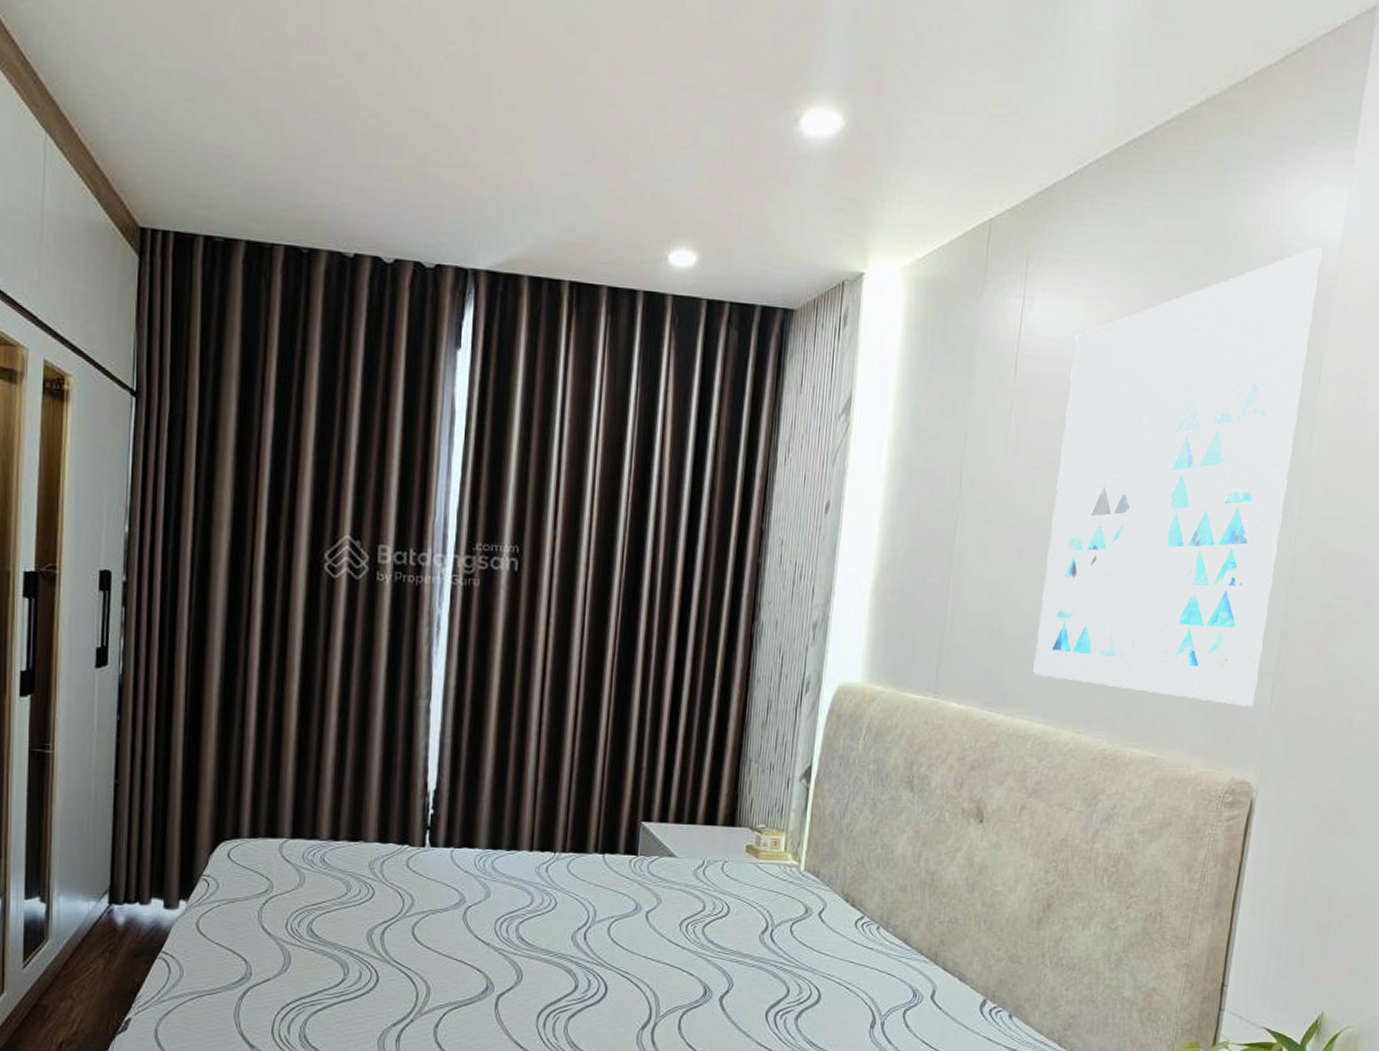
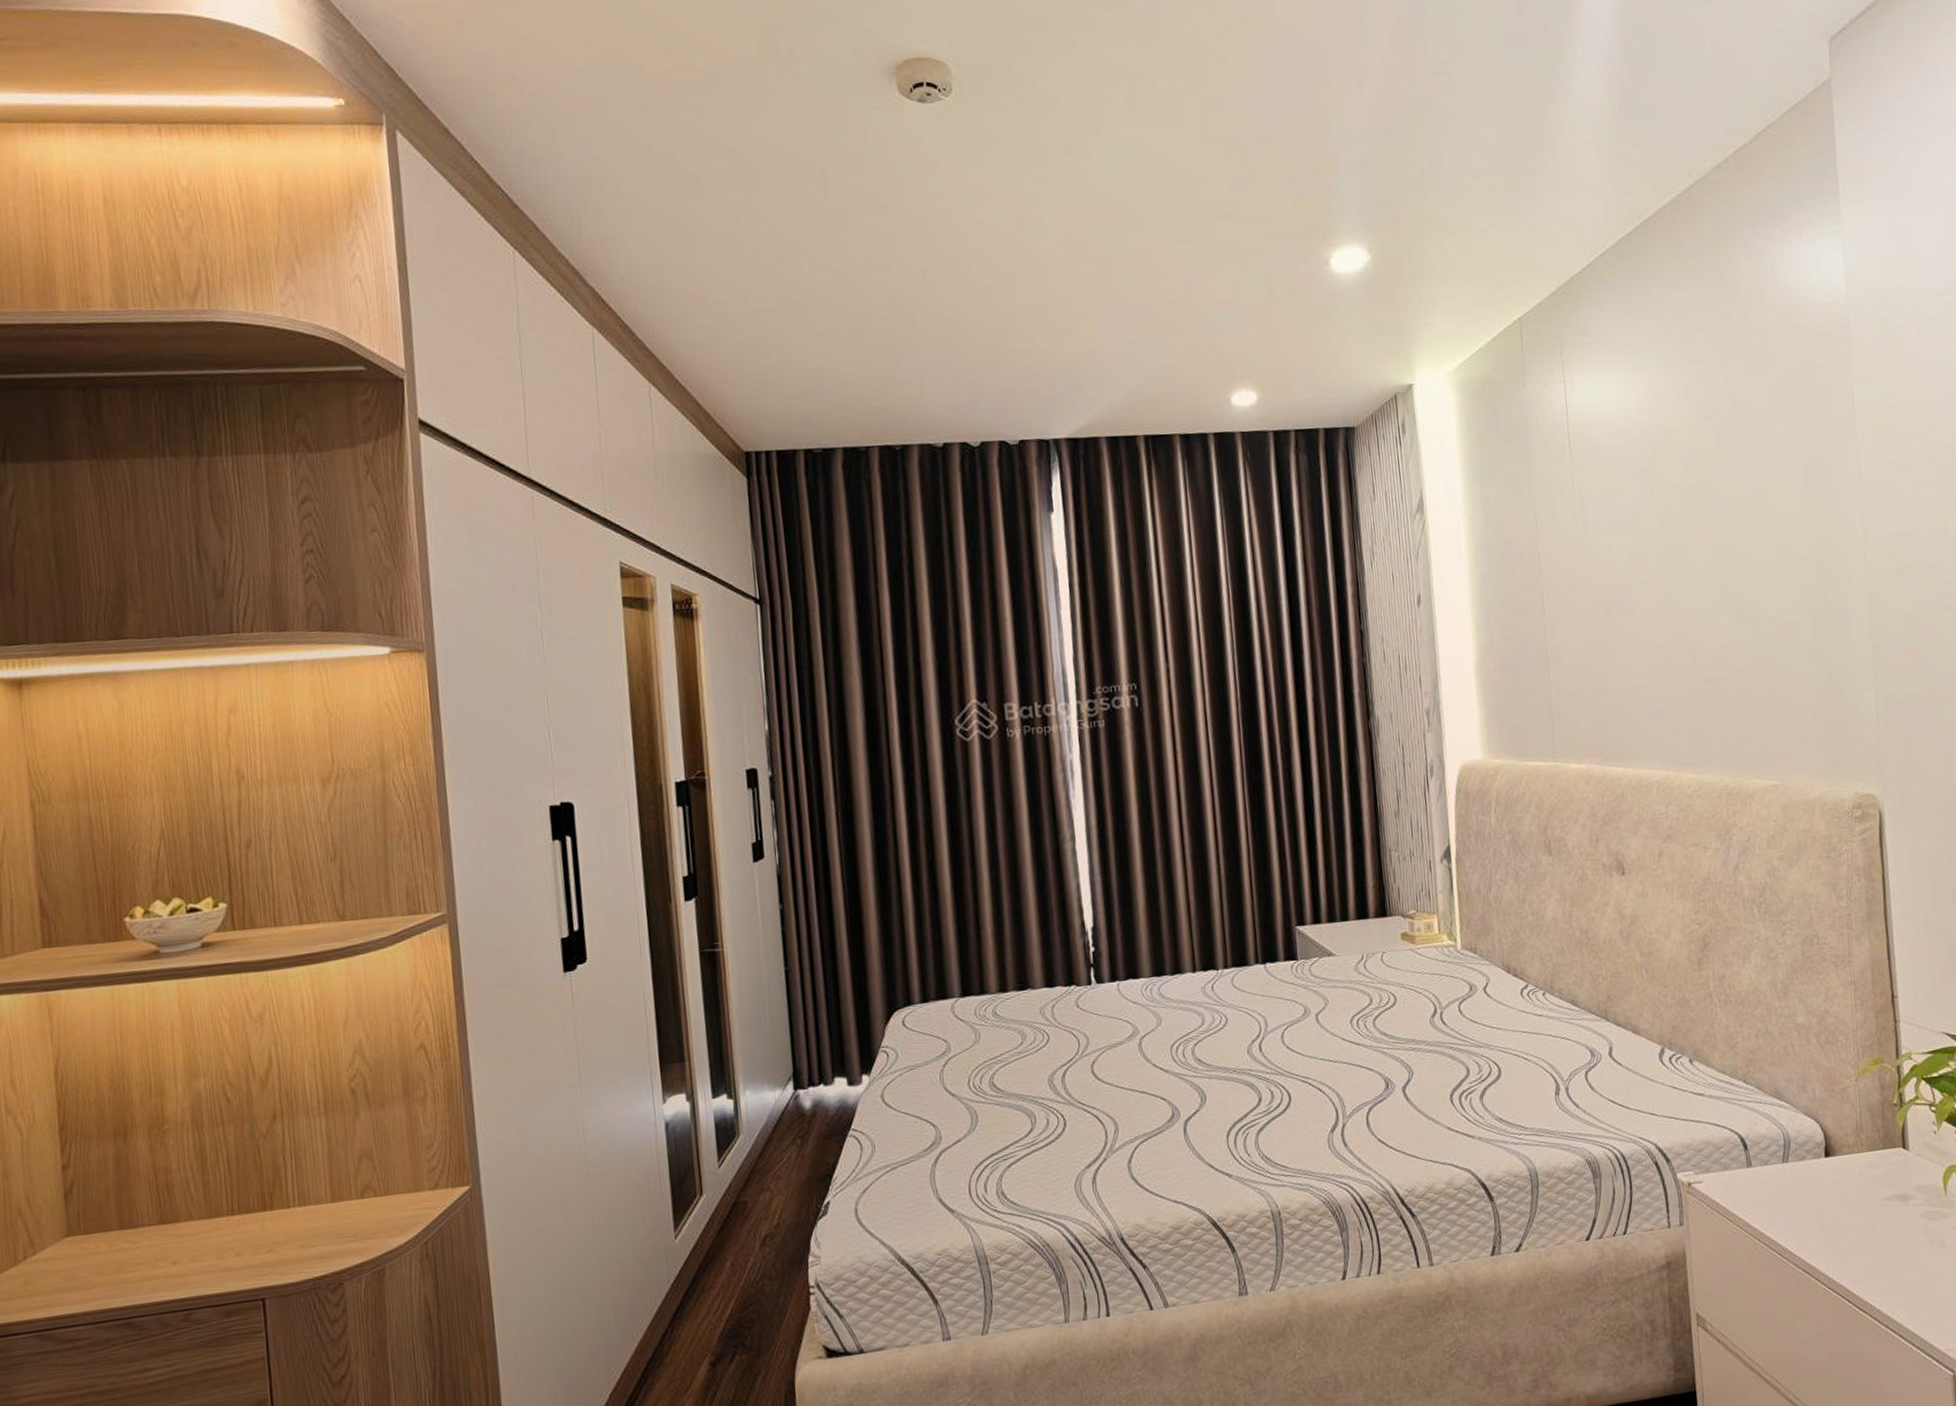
wall art: present [1033,247,1322,707] -> none [1620,294,1861,725]

